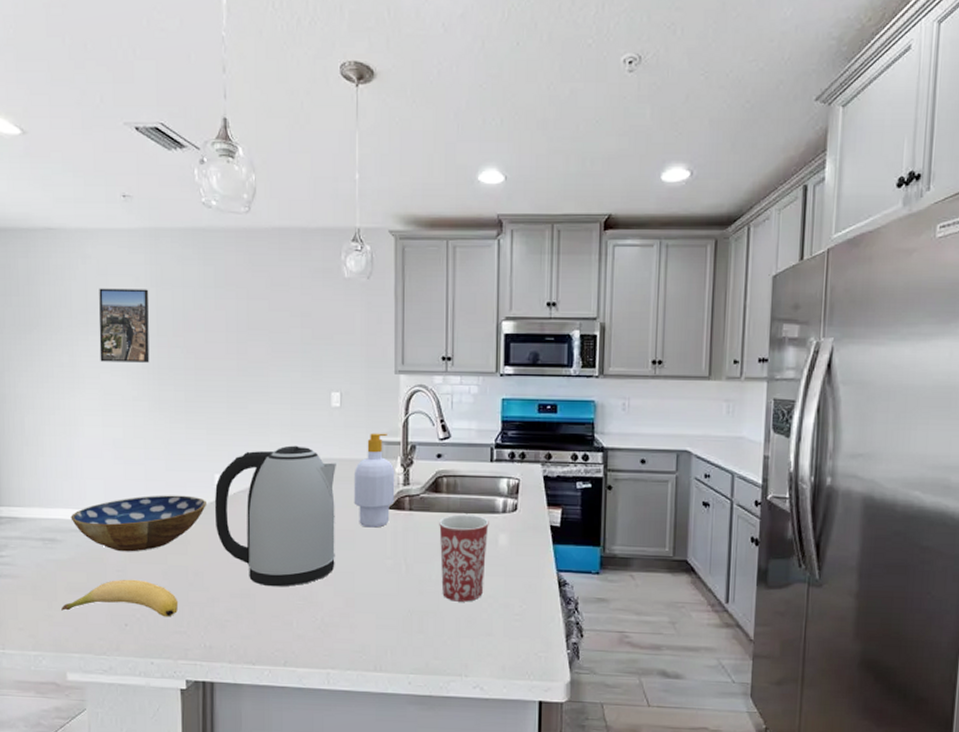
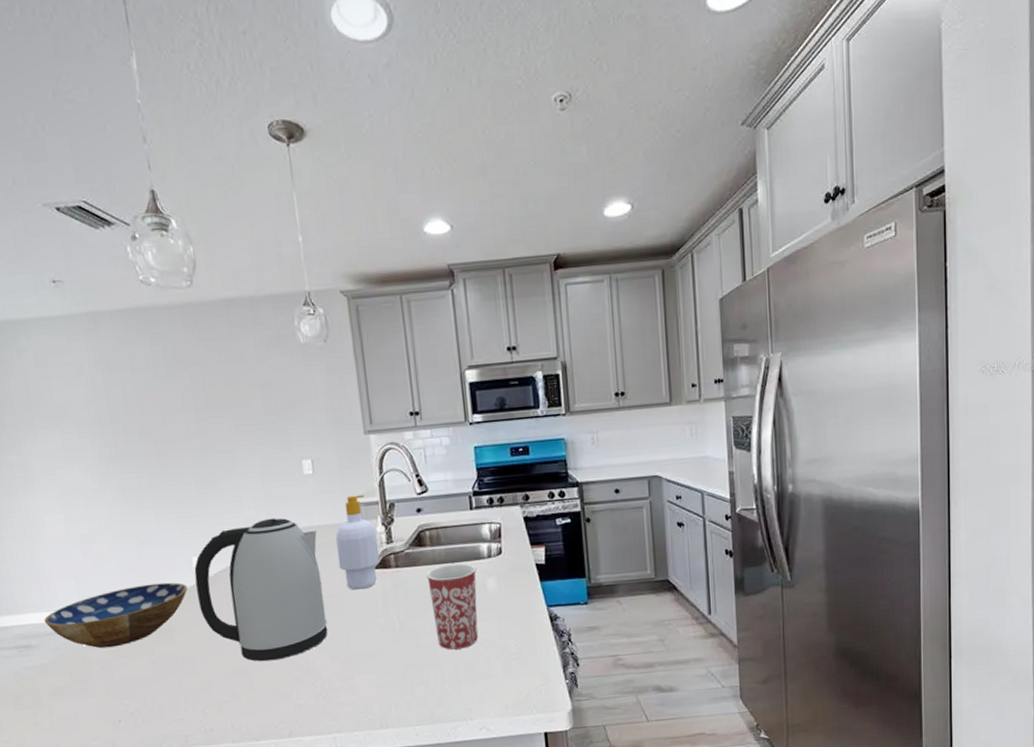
banana: present [61,579,179,617] -> none [47,673,172,717]
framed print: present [99,288,150,363] -> none [40,376,107,457]

